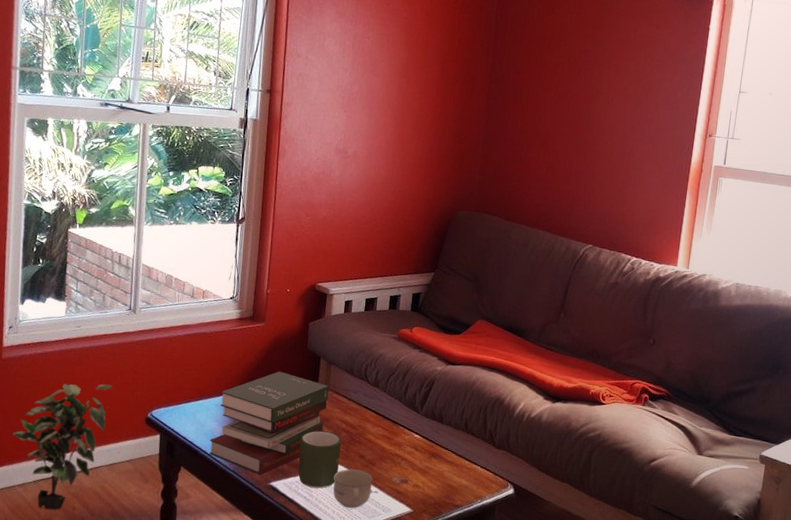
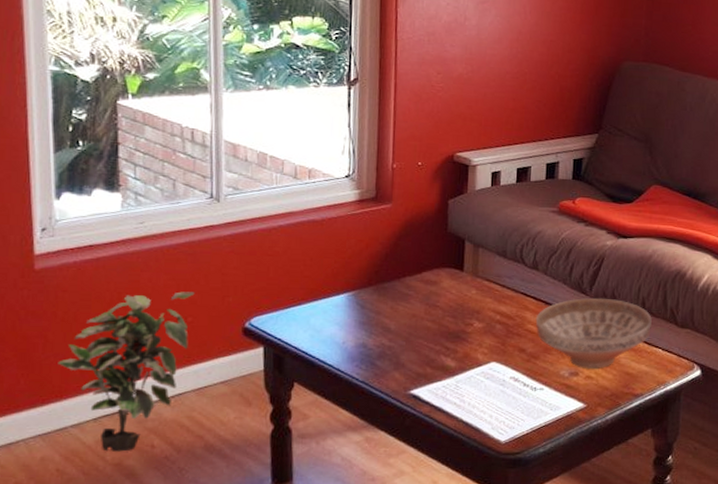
books: present [209,371,330,475] -> none [330,259,478,383]
mug: present [298,430,342,489] -> none [444,325,496,391]
cup: present [333,469,373,508] -> none [488,366,537,410]
decorative bowl: none [374,415,473,479] -> present [535,297,653,370]

